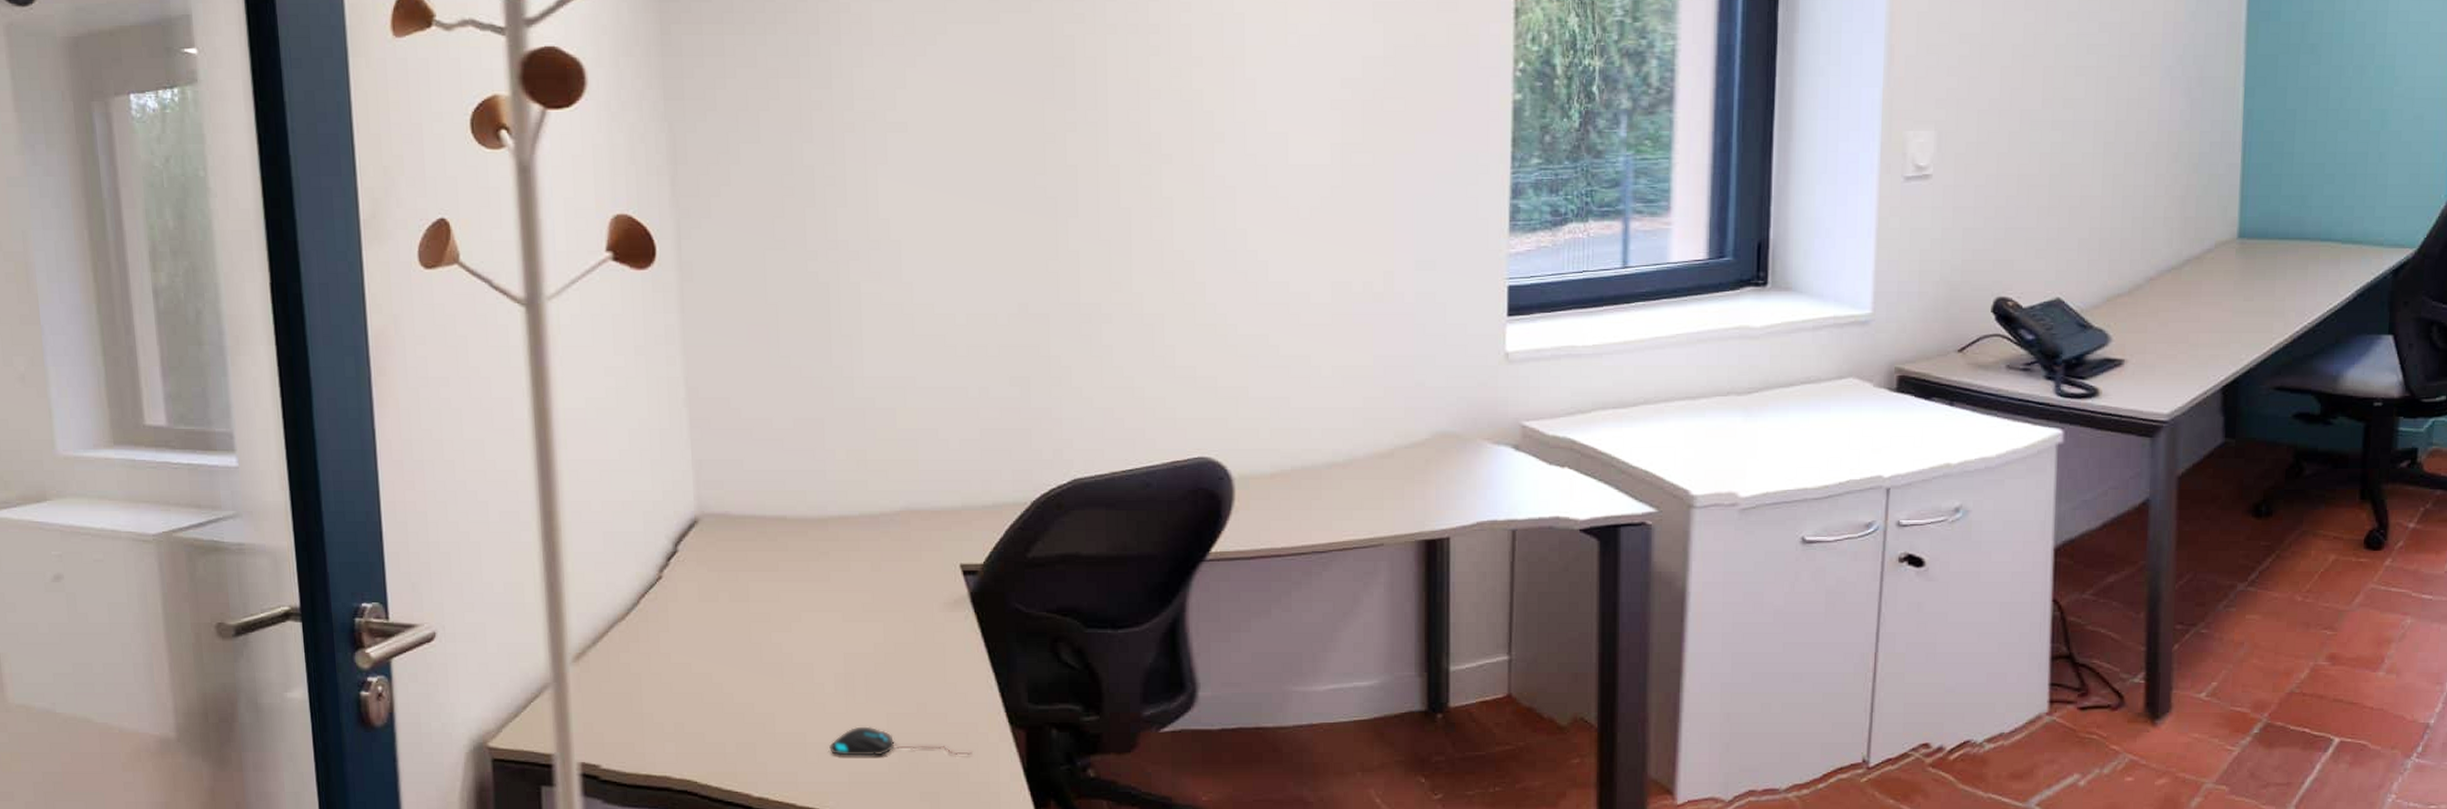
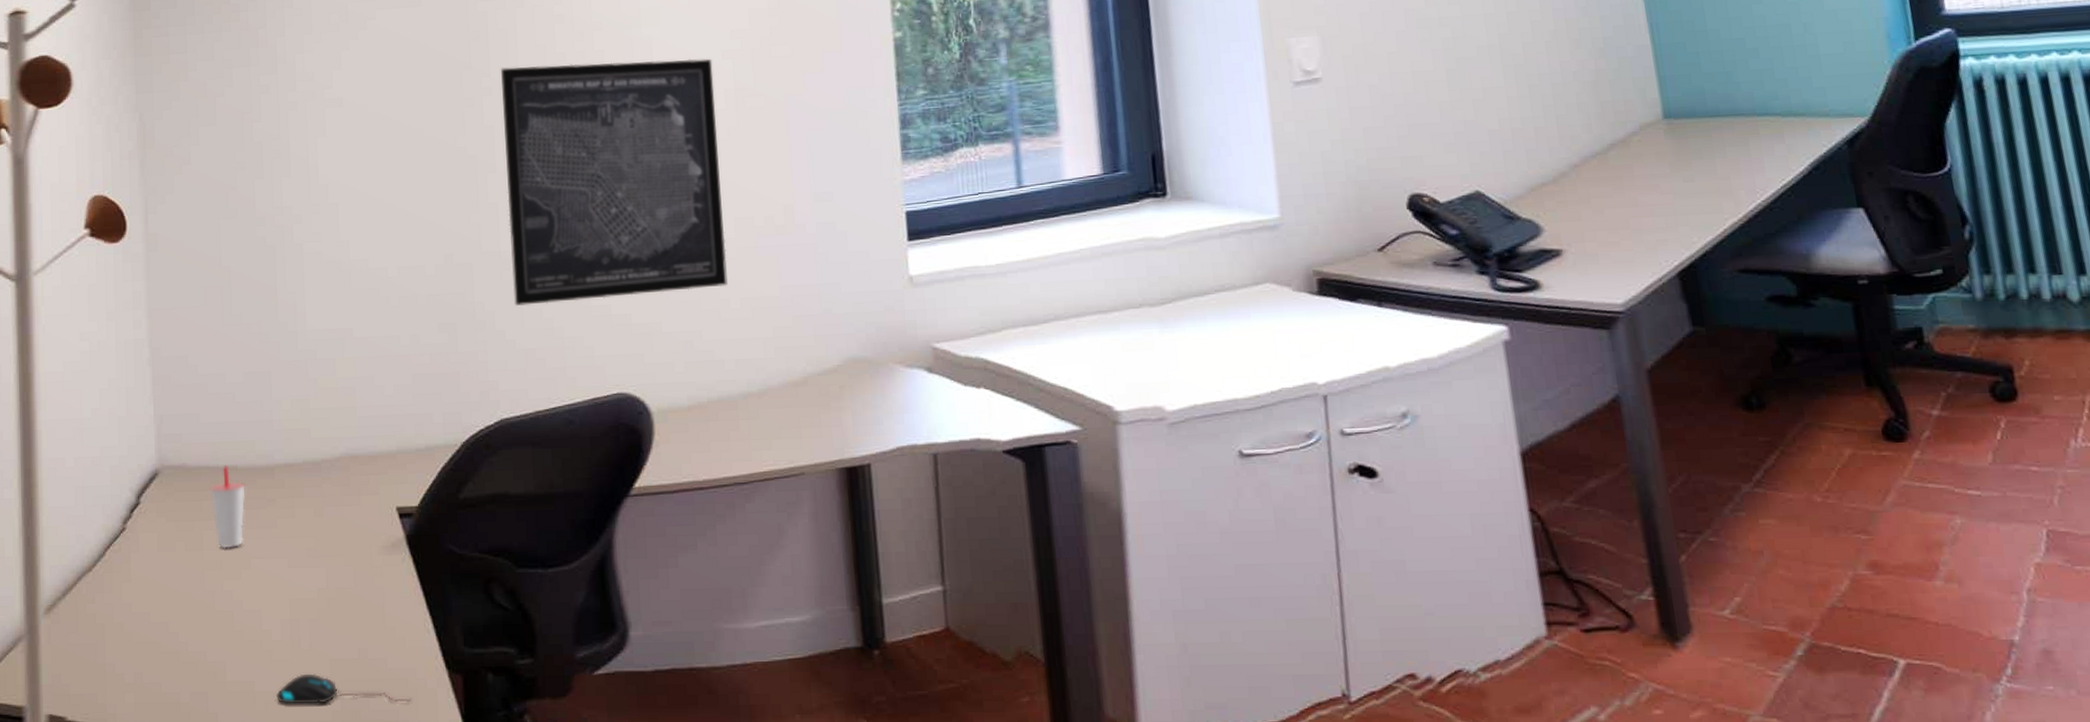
cup: none [756,516,797,601] -> present [209,466,246,549]
wall art: none [1088,101,1321,362] -> present [501,58,728,306]

